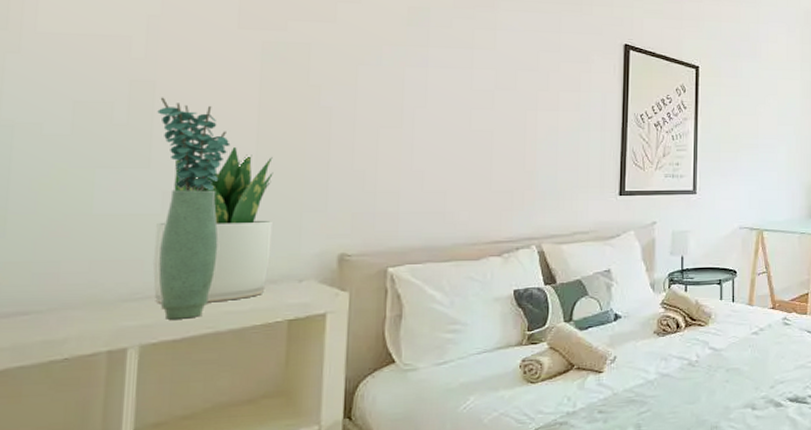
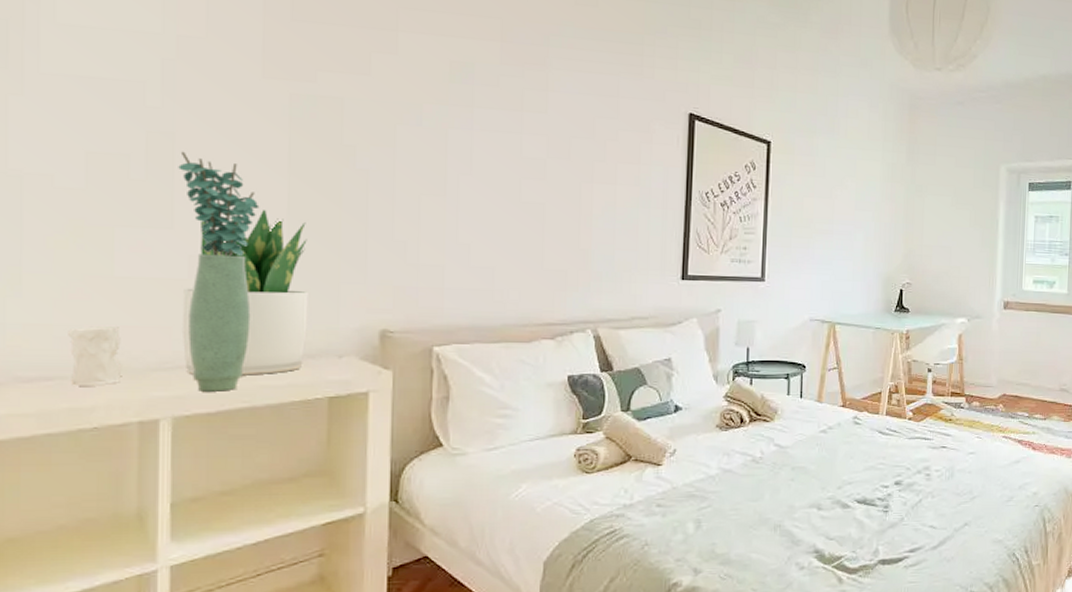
candle: none [46,261,95,319] -> present [68,326,122,386]

